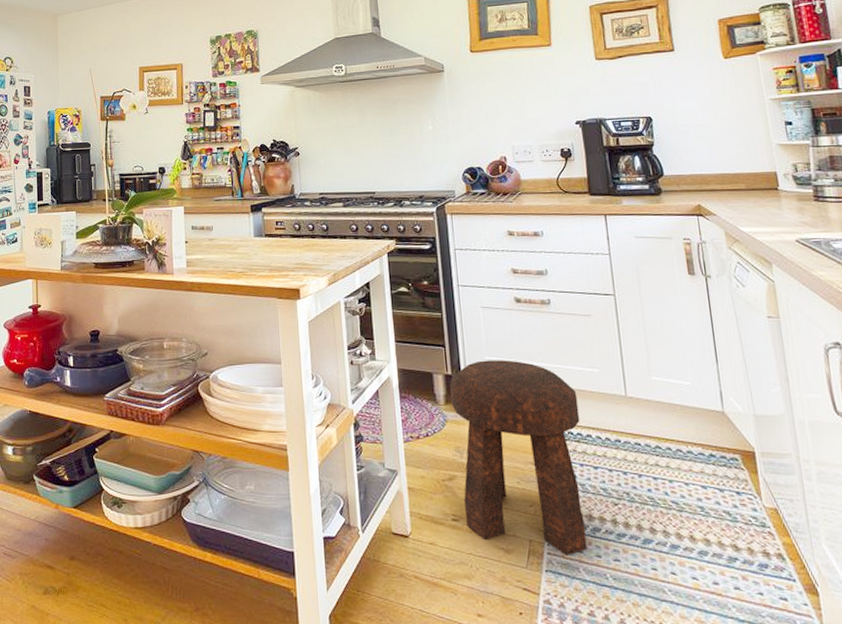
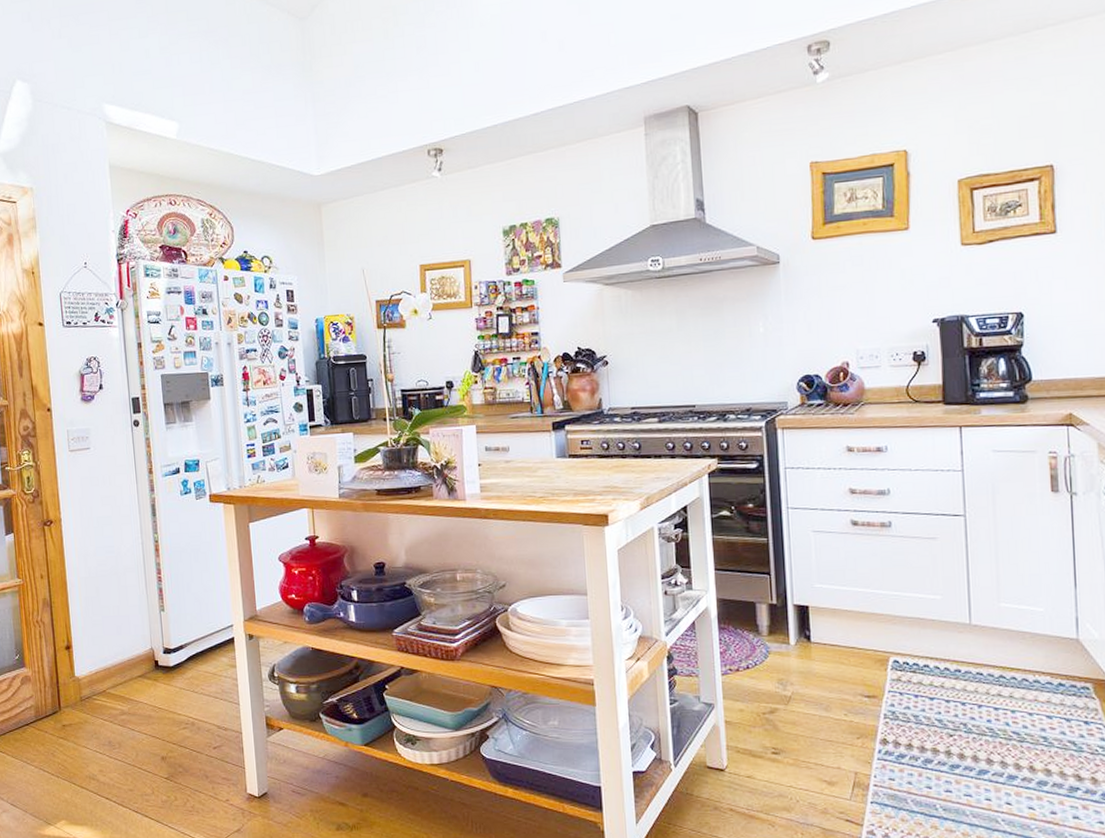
stool: present [450,360,587,557] -> none [774,587,917,788]

